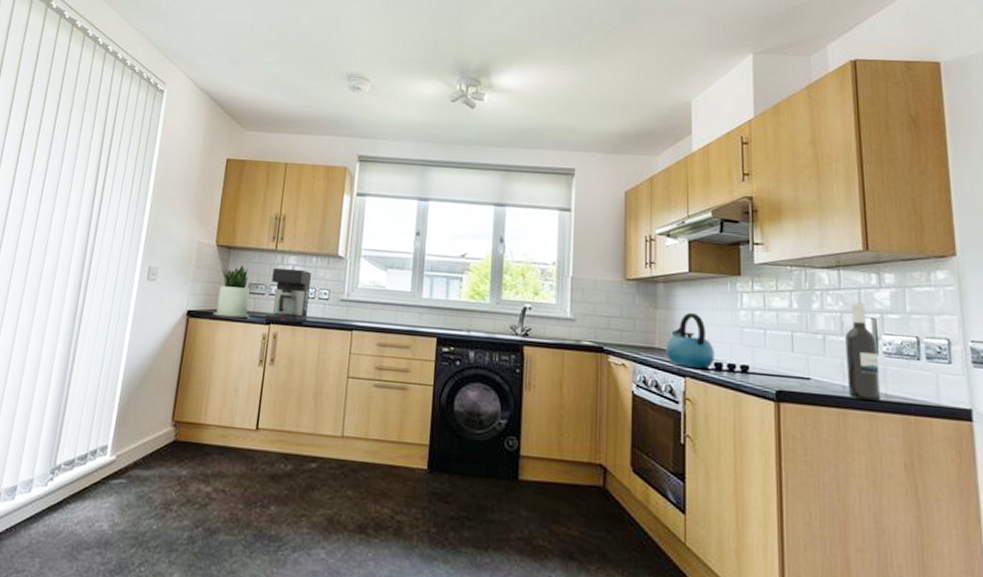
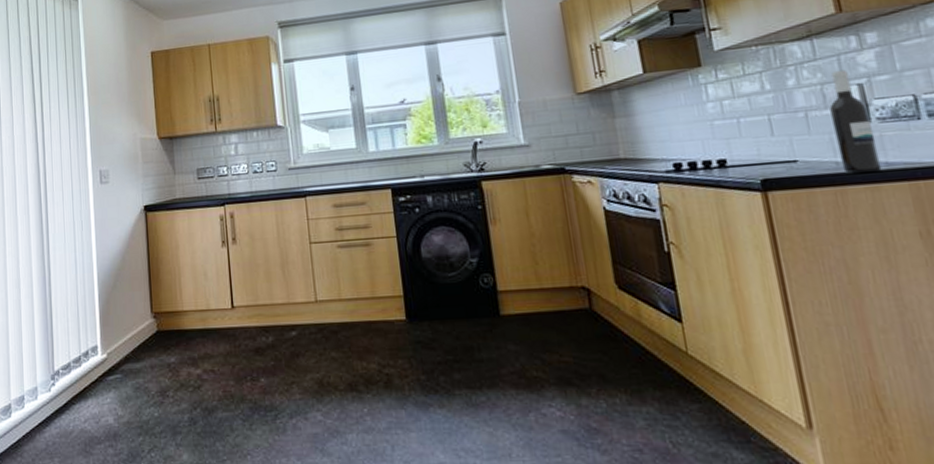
planter: present [213,264,251,319] -> none [167,152,204,207]
coffee maker: present [264,267,311,325] -> none [217,146,260,204]
kettle: present [665,313,716,370] -> none [631,115,688,174]

